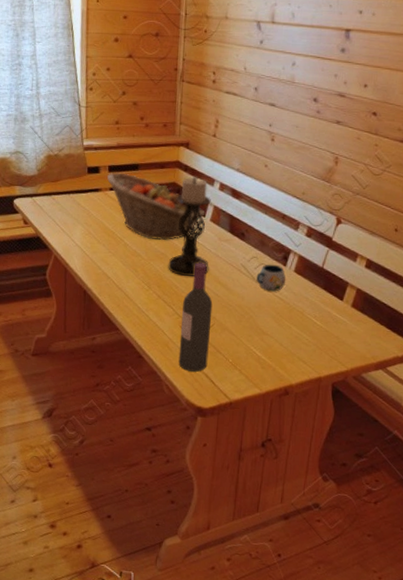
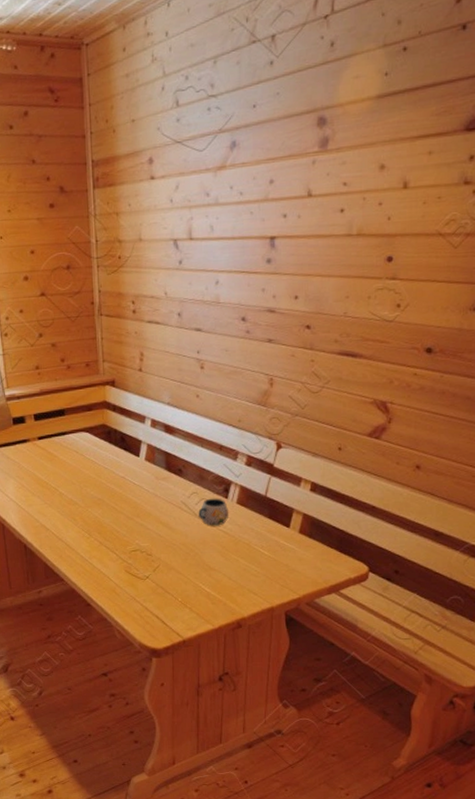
fruit basket: present [107,172,206,240] -> none [34,420,139,486]
candle holder: present [168,177,211,277] -> none [106,416,149,521]
wine bottle: present [178,262,213,372] -> none [126,504,157,614]

